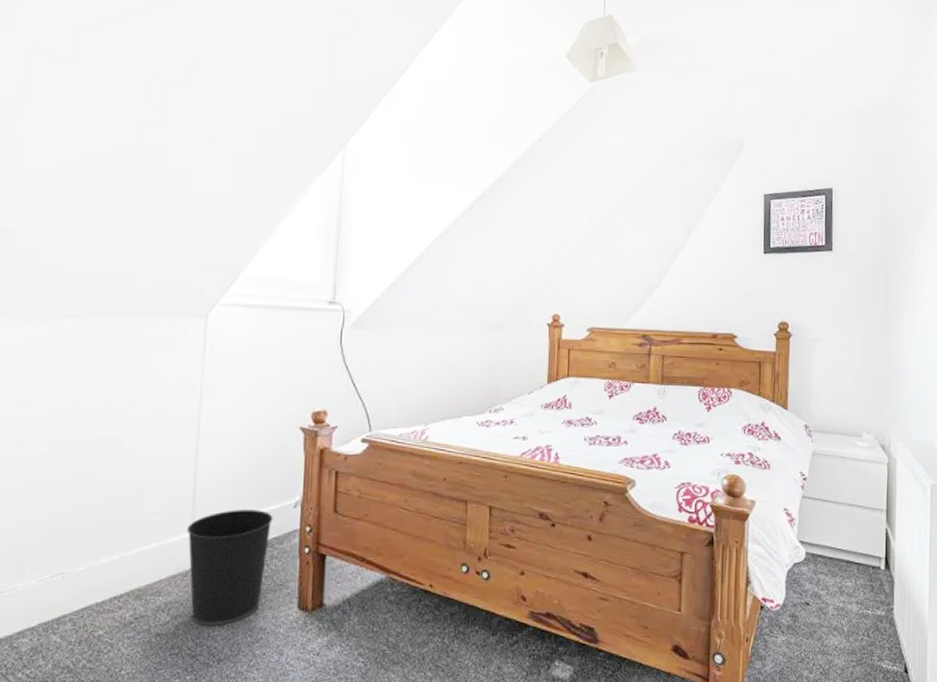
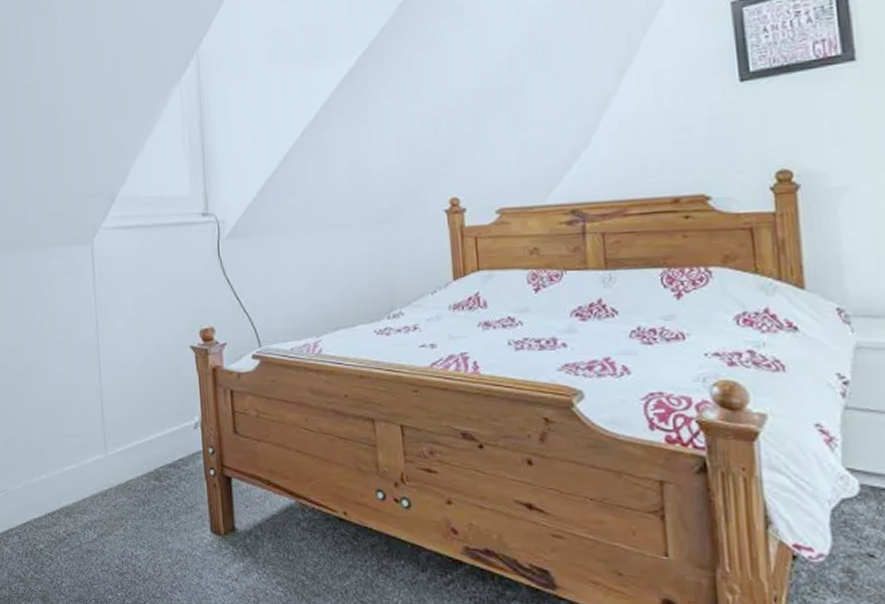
wastebasket: present [186,510,273,627] -> none [100,431,176,546]

